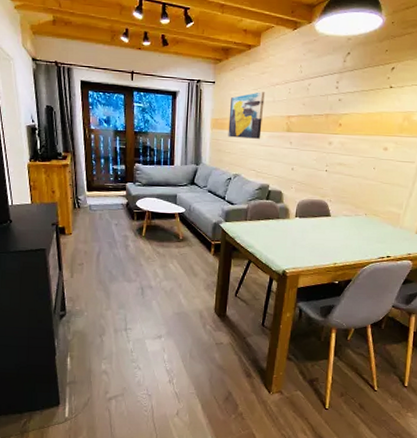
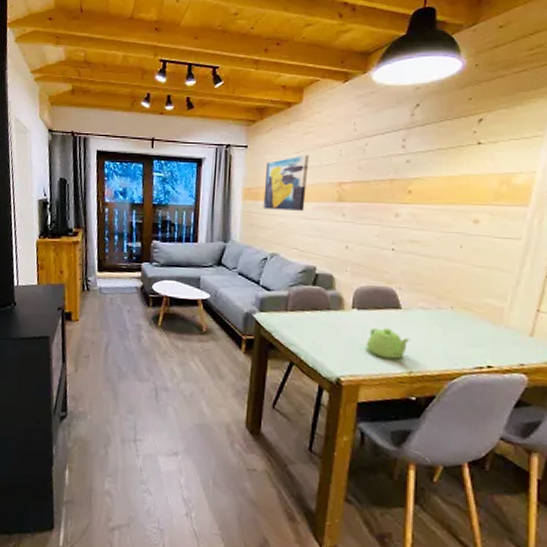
teapot: none [304,231,337,254] -> present [365,327,411,359]

